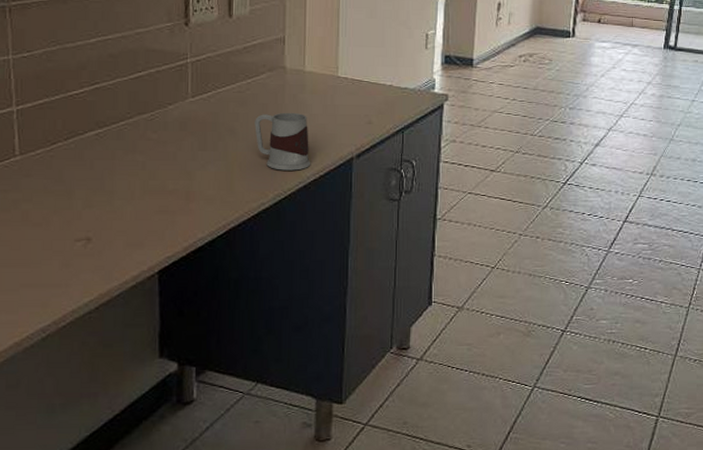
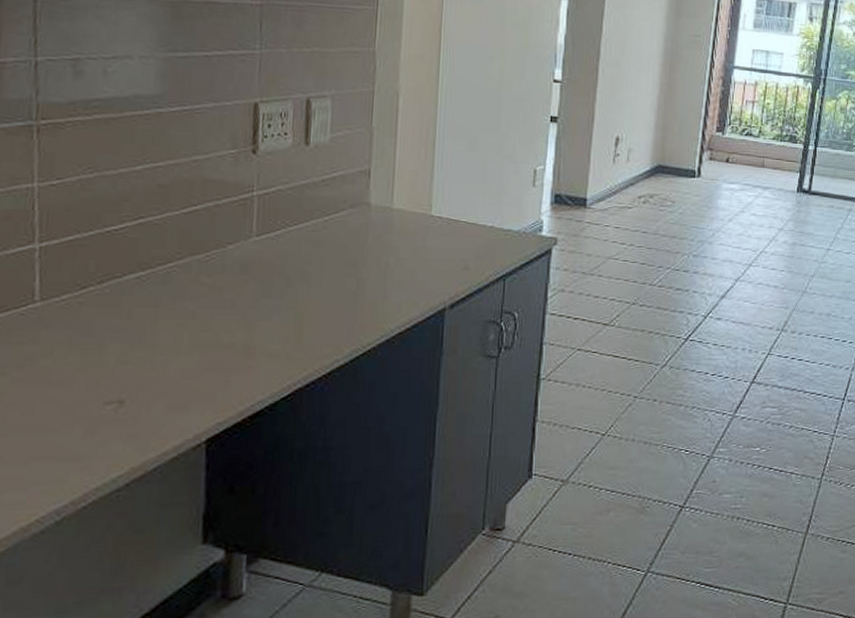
mug: present [255,112,311,171] -> none [330,255,396,322]

